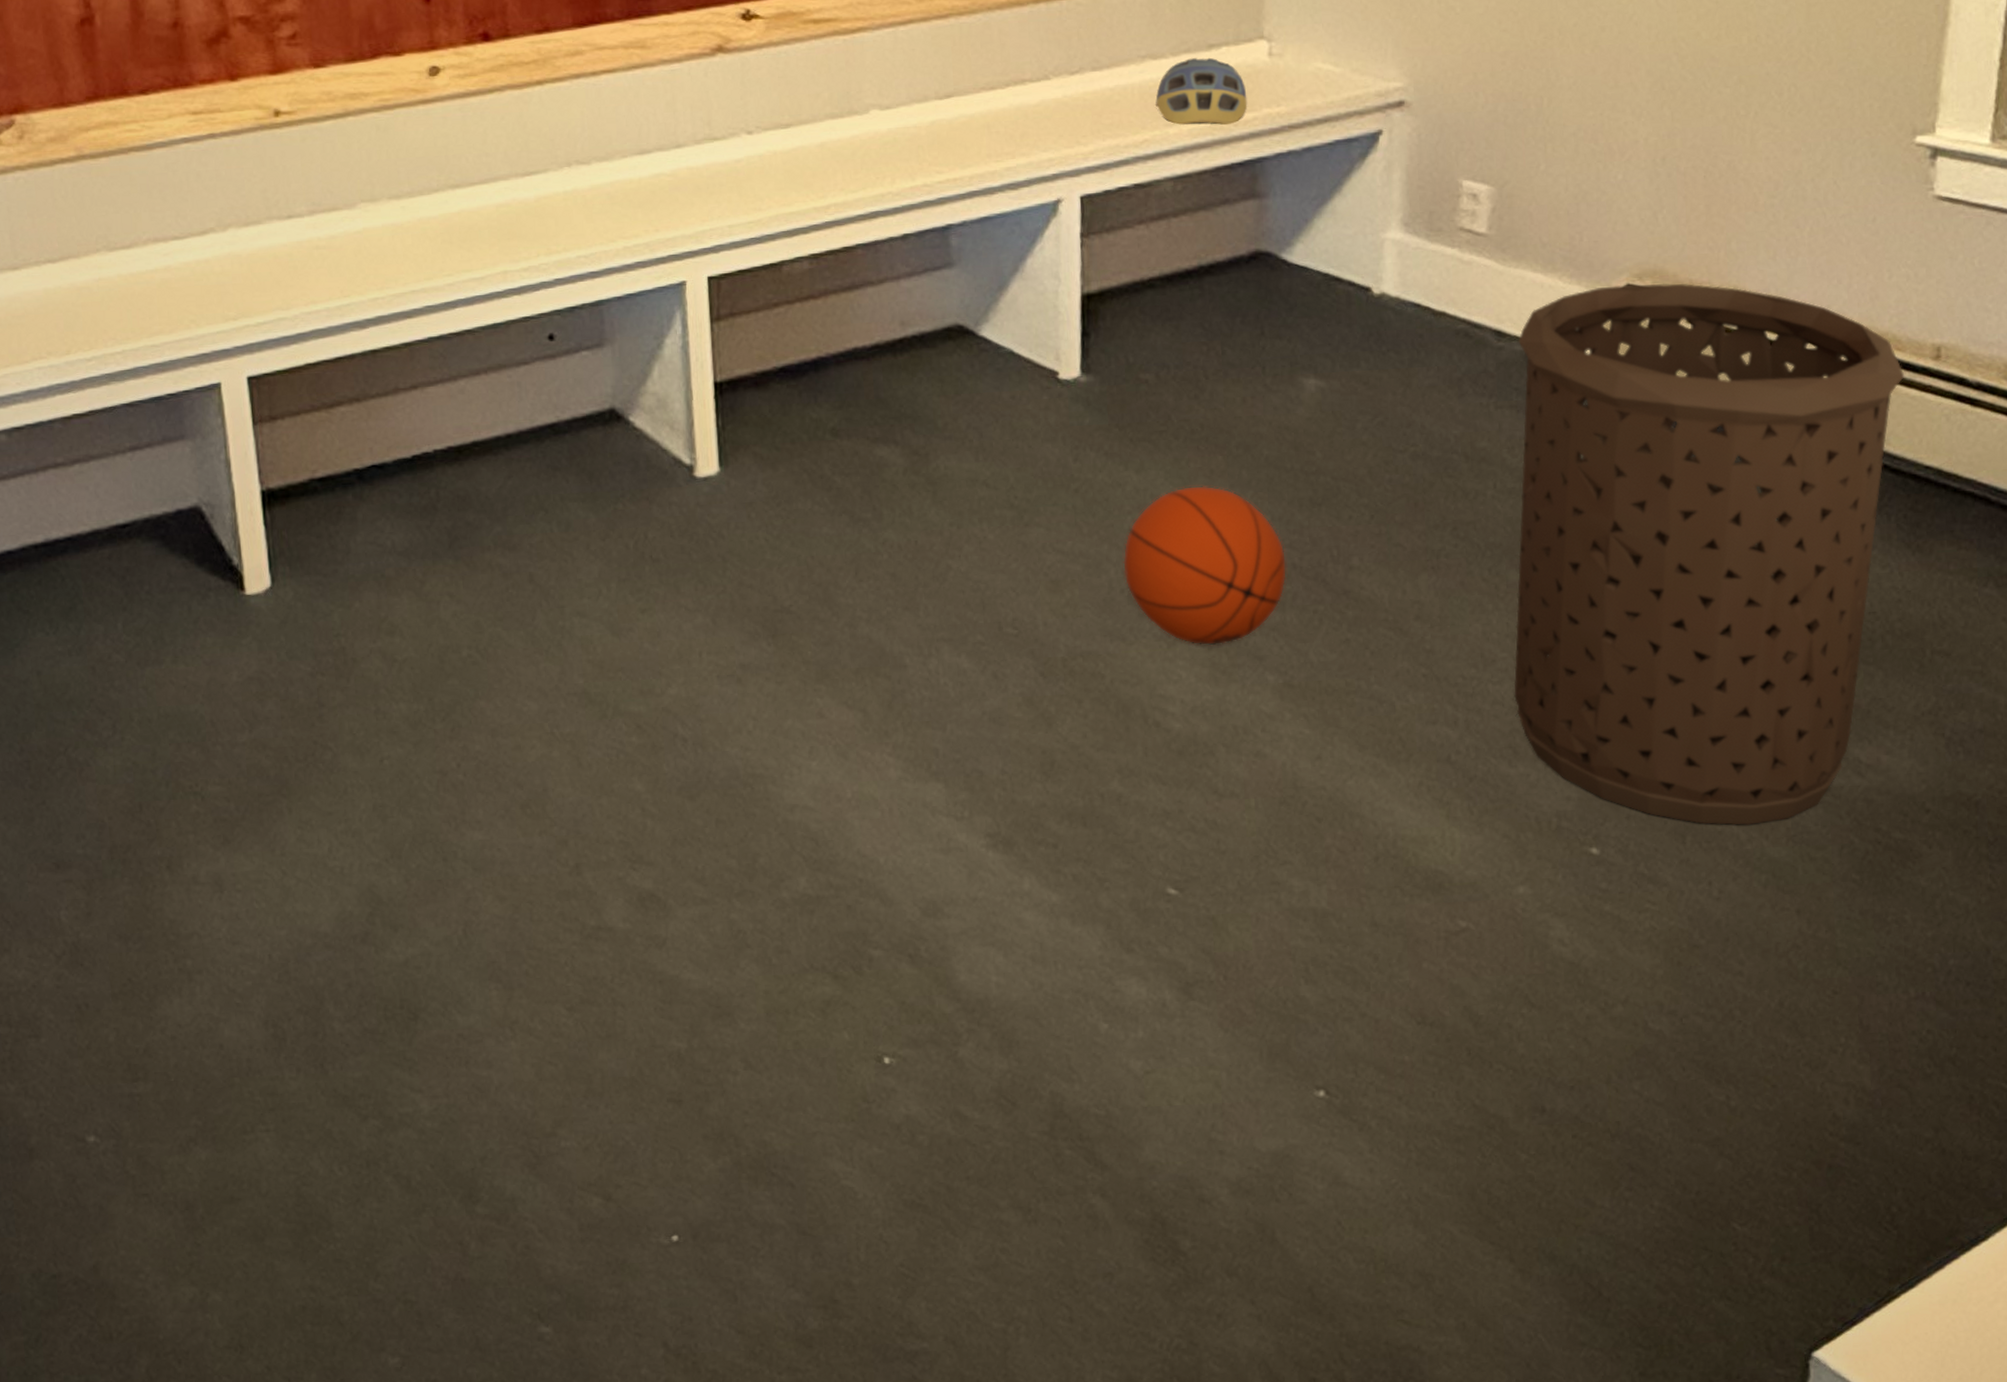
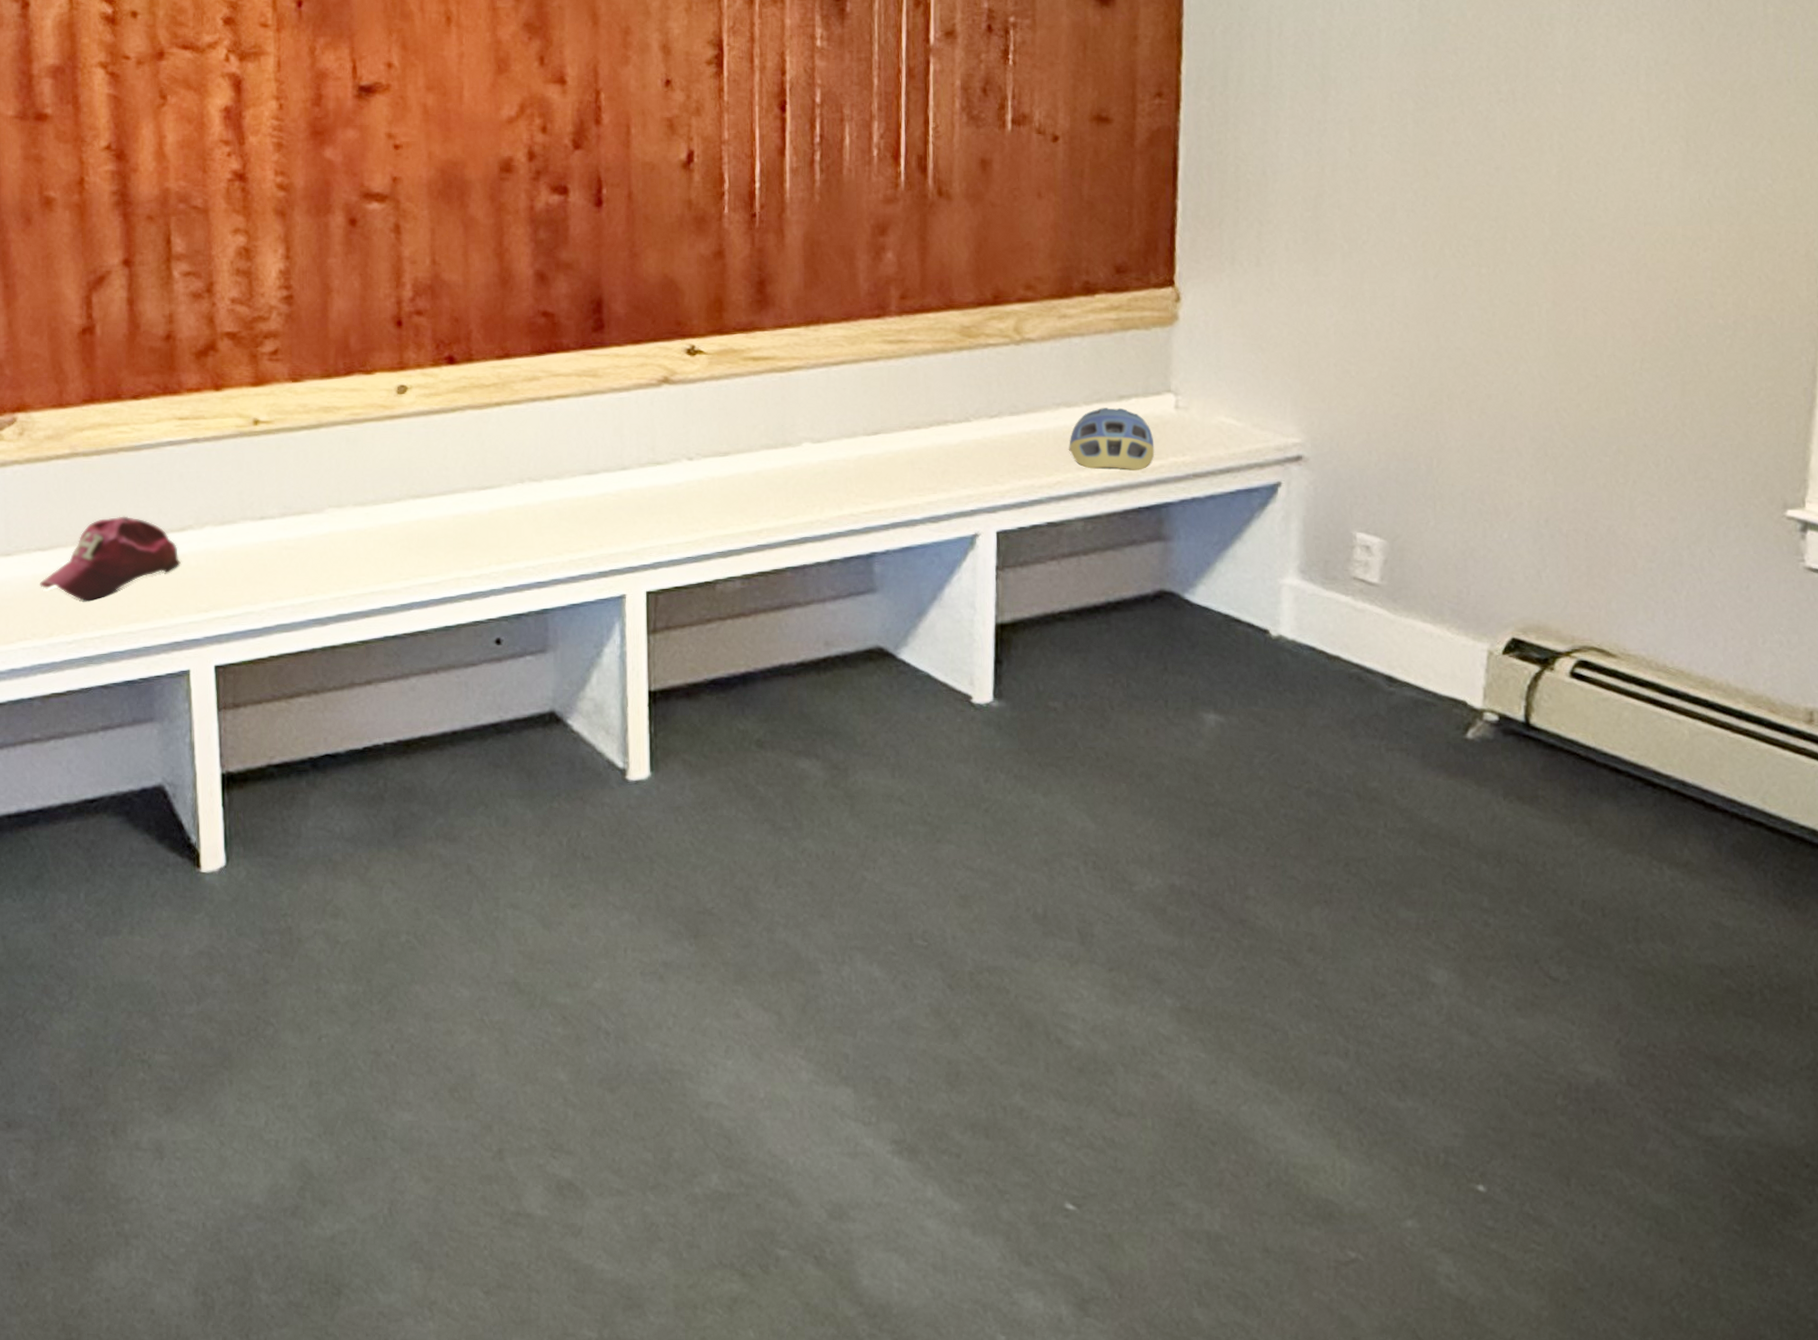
baseball cap: none [52,221,204,315] -> present [40,516,181,602]
basketball: present [1123,486,1287,646] -> none [1029,812,1186,967]
laundry basket: present [1513,283,1905,826] -> none [1403,637,1780,1171]

